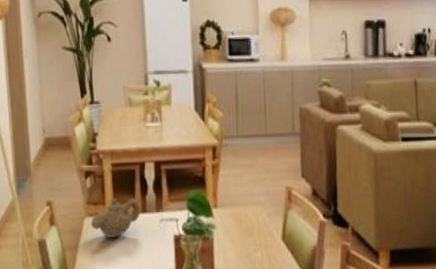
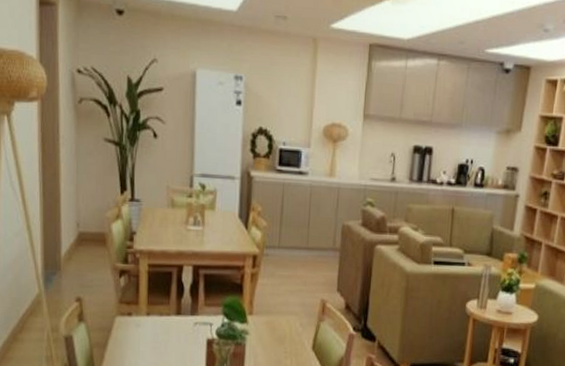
teapot: present [90,198,141,239] -> none [121,299,175,339]

